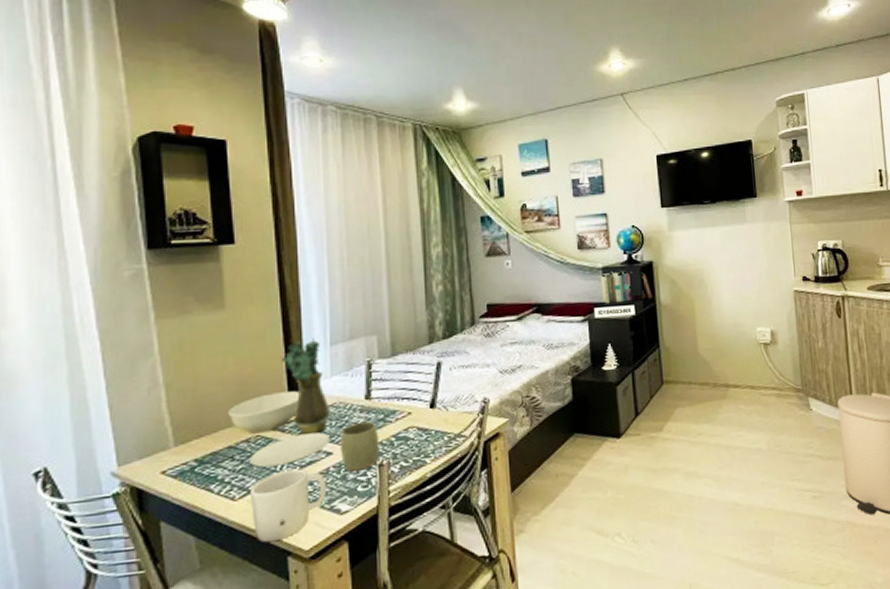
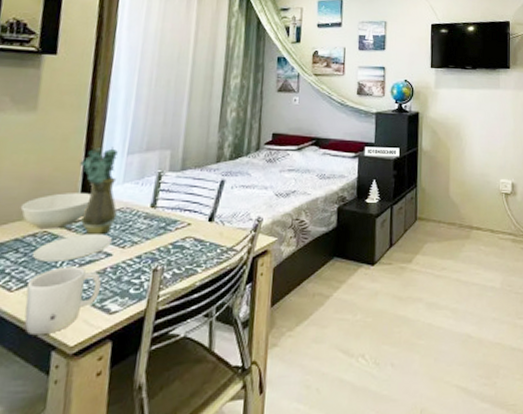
mug: present [340,421,380,472] -> none [119,228,158,274]
books: present [600,271,653,304] -> none [372,117,416,145]

